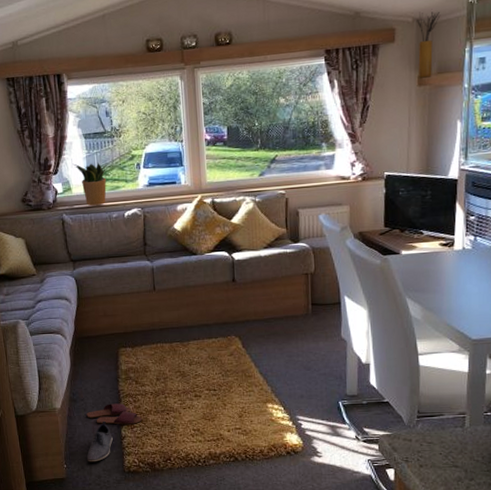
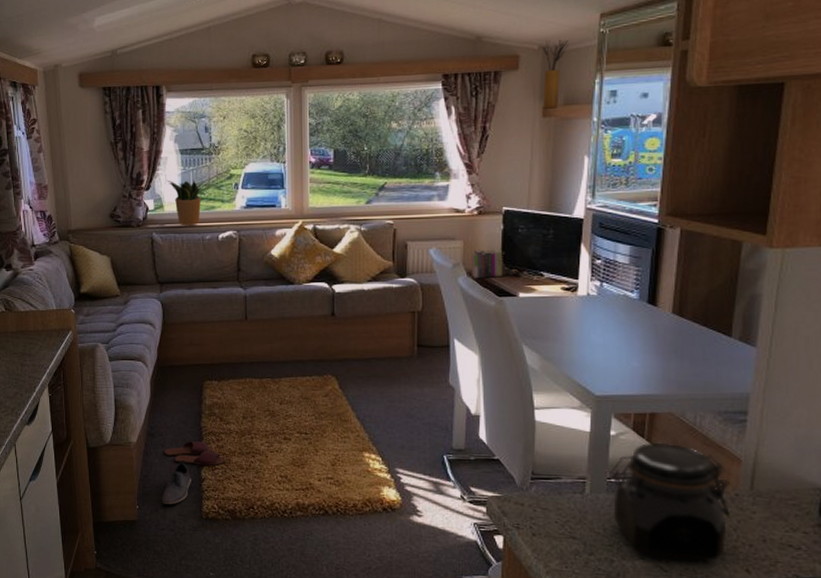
books: none [356,210,405,239] -> present [470,248,524,278]

